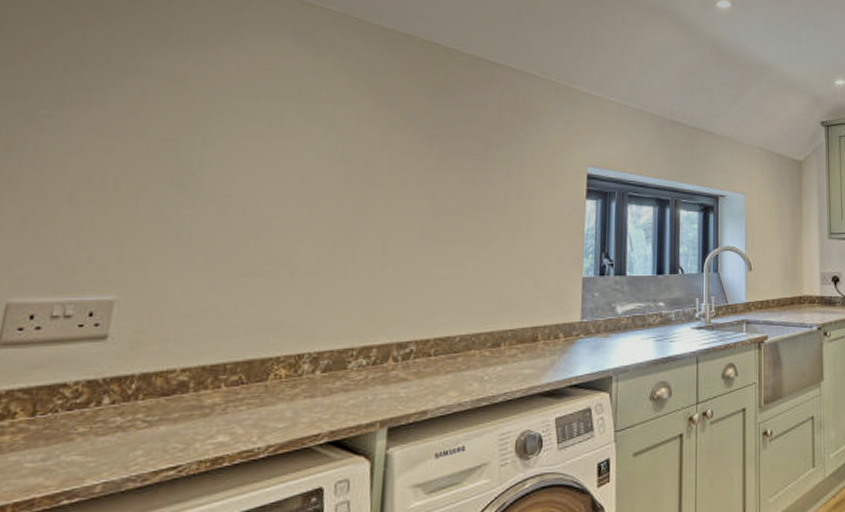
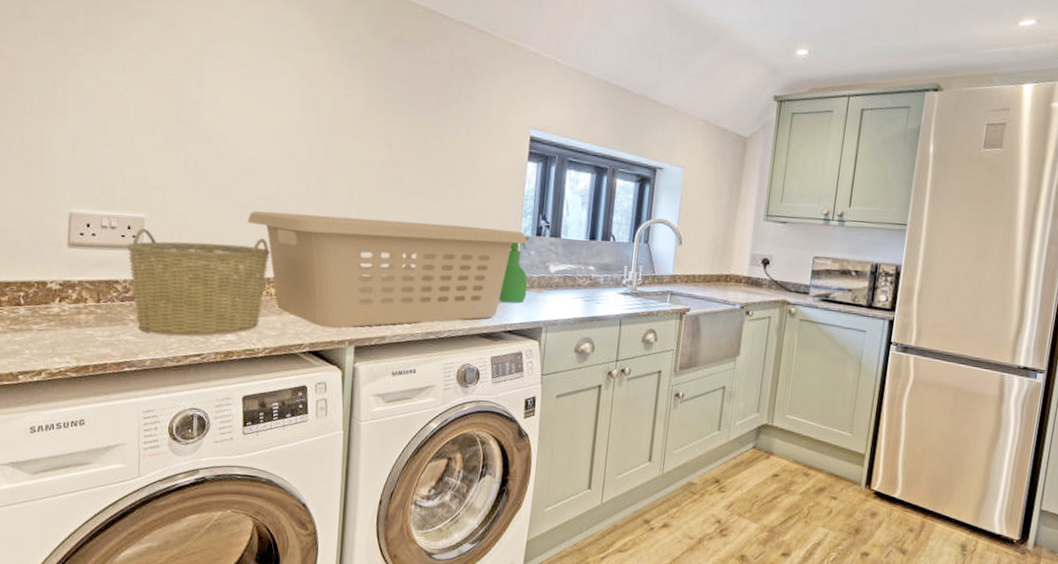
basket: none [84,310,282,448] -> present [127,228,270,337]
laundry basket: none [253,273,591,410] -> present [247,211,528,329]
spray bottle: none [561,277,593,353] -> present [498,236,529,304]

